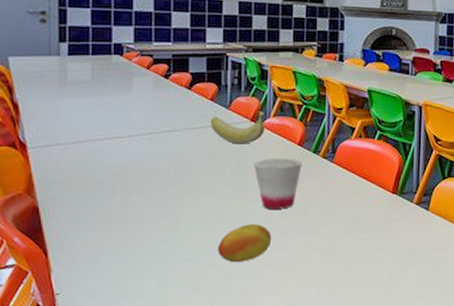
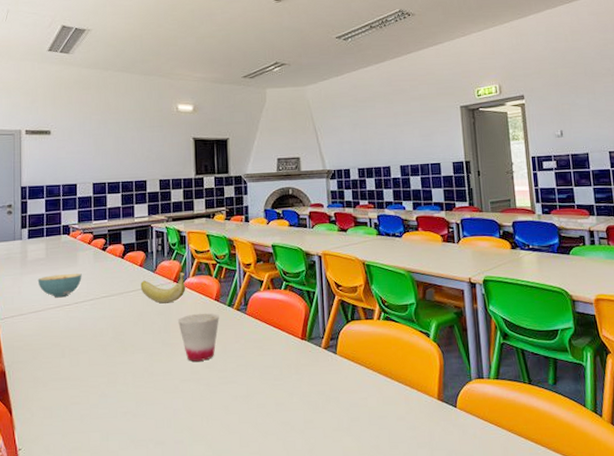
cereal bowl: none [80,101,138,127] -> present [37,273,82,297]
fruit: present [218,224,272,262] -> none [151,376,197,413]

